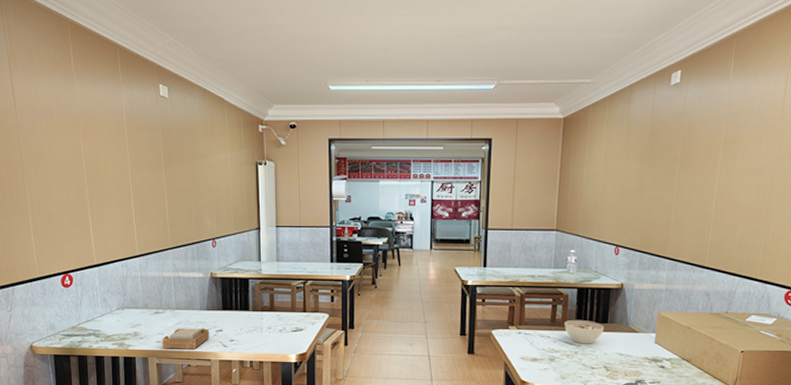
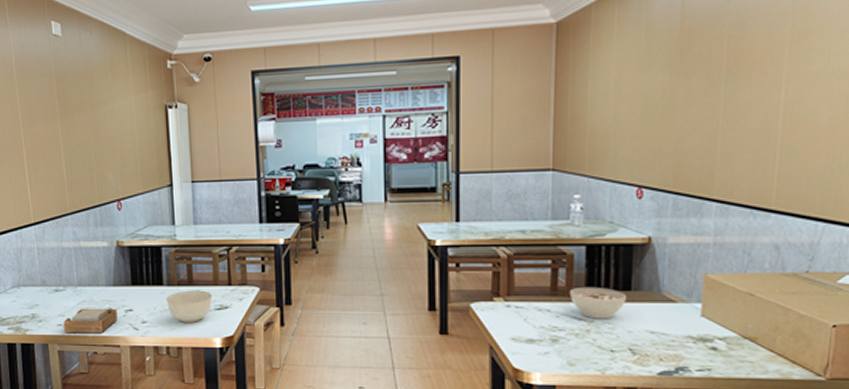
bowl: none [252,315,290,343] -> present [167,290,212,324]

